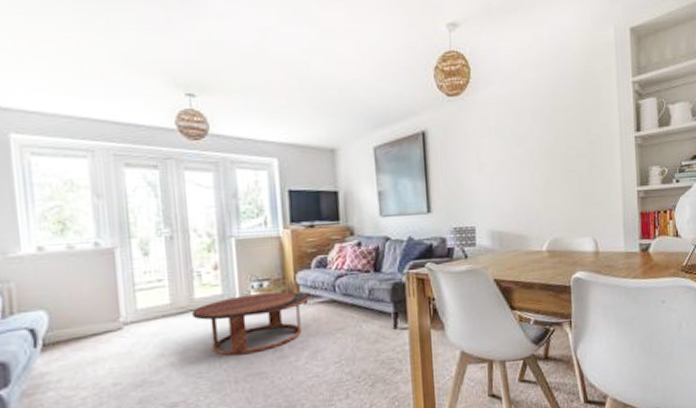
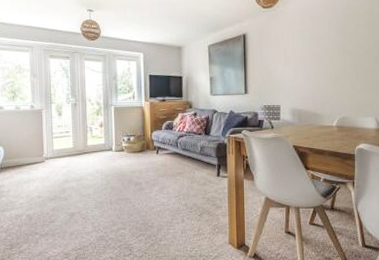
coffee table: present [192,292,309,356] -> none [86,145,160,186]

